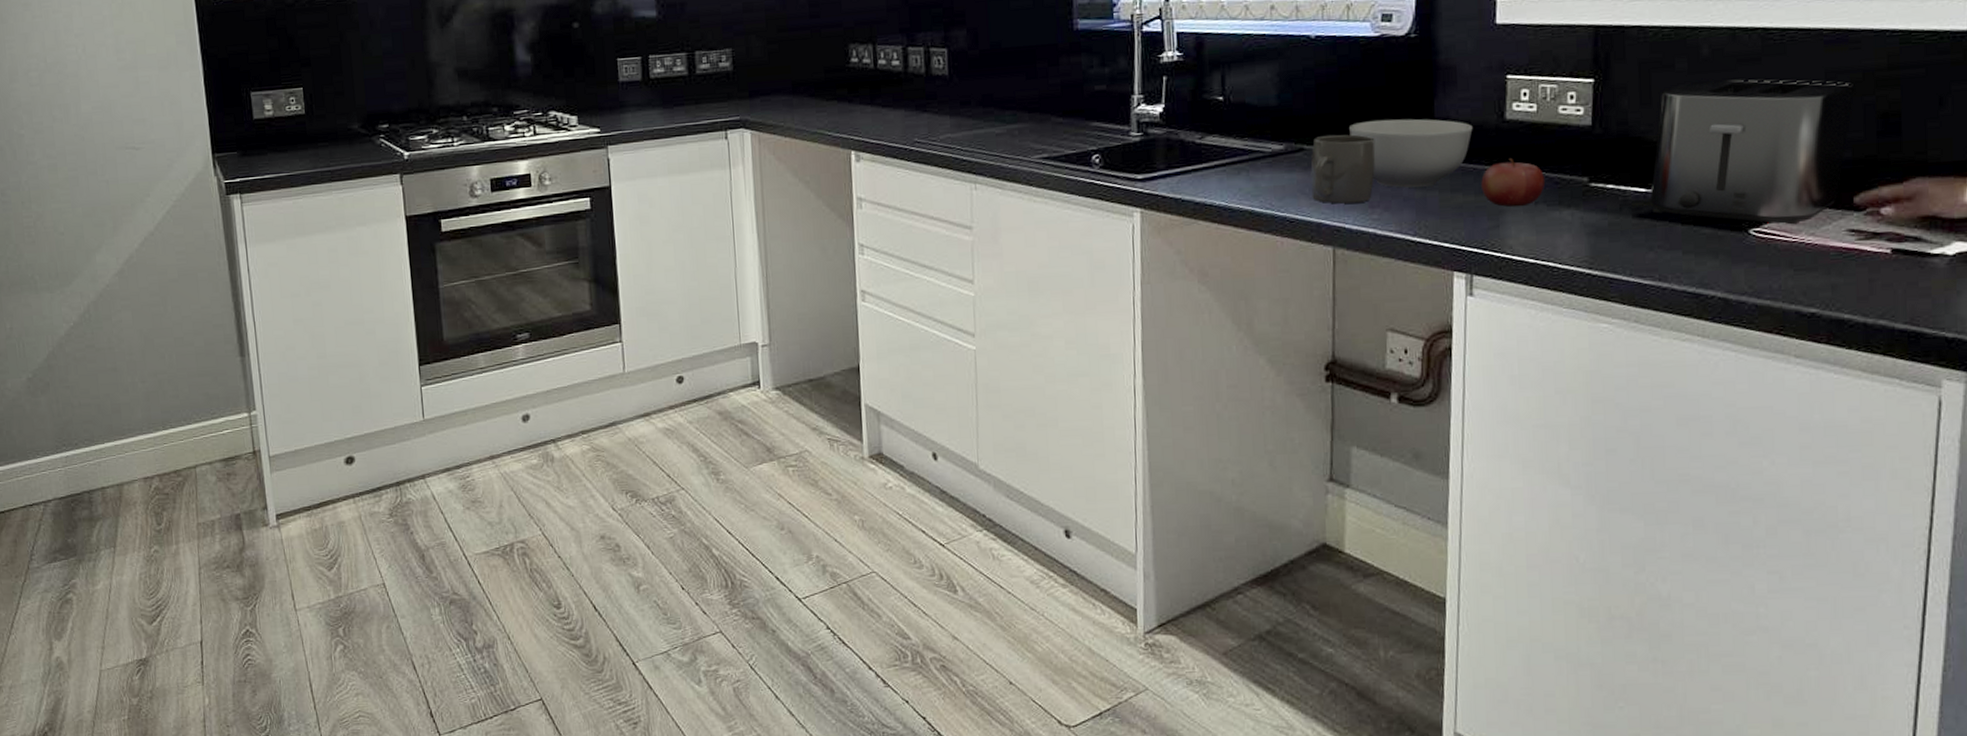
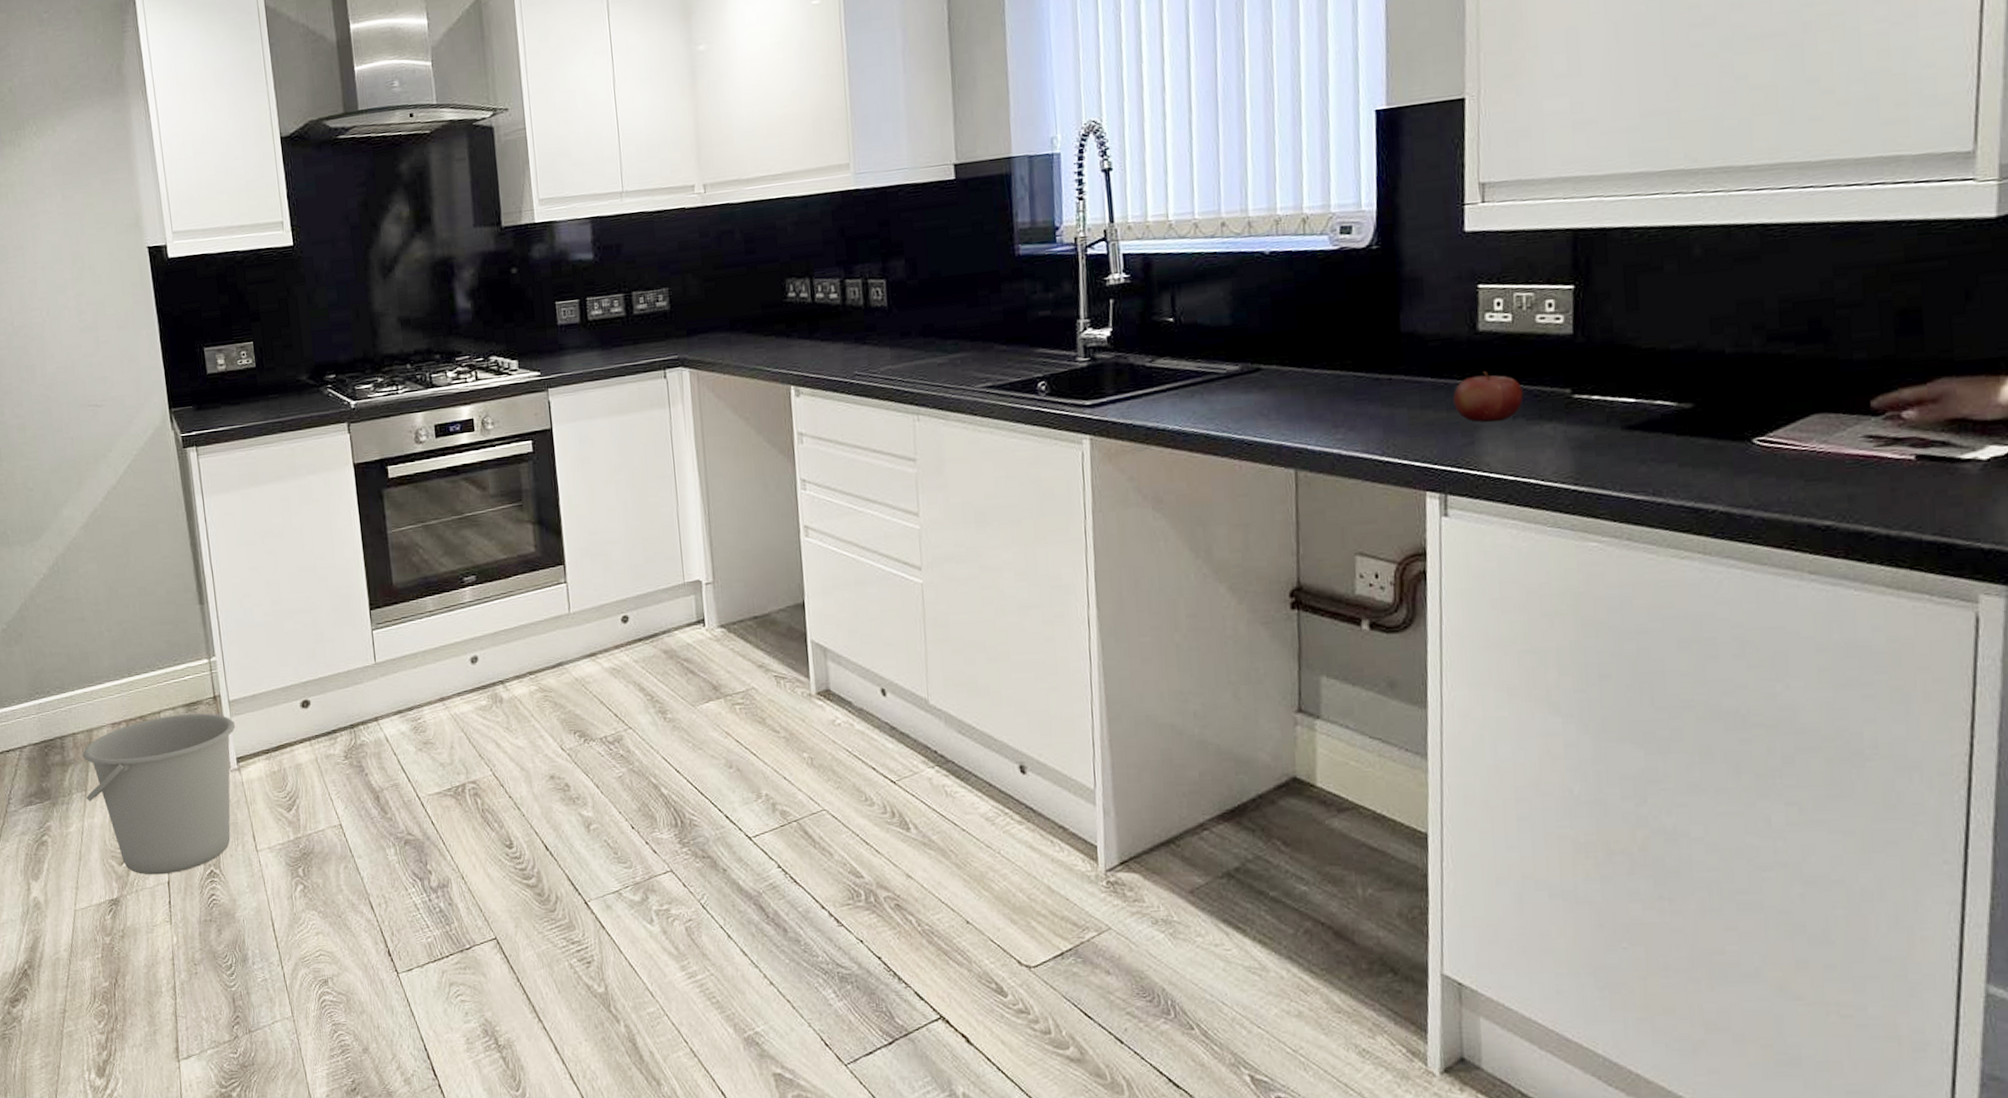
bucket: none [111,468,276,635] -> present [82,713,236,875]
mug: present [1310,134,1376,204] -> none [1268,352,1339,425]
bowl: present [1349,118,1473,188] -> none [1309,333,1443,406]
toaster: present [1649,79,1853,225] -> none [1640,278,1867,433]

